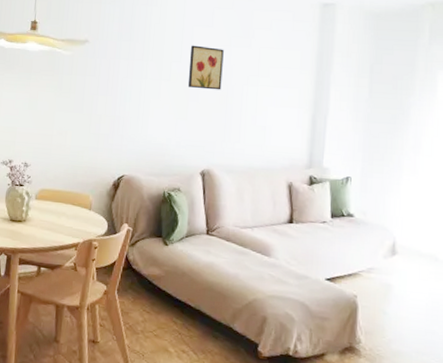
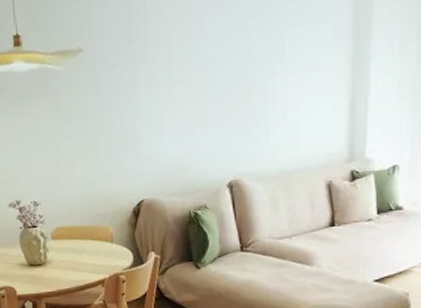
wall art: present [187,45,224,90] -> none [201,34,242,88]

